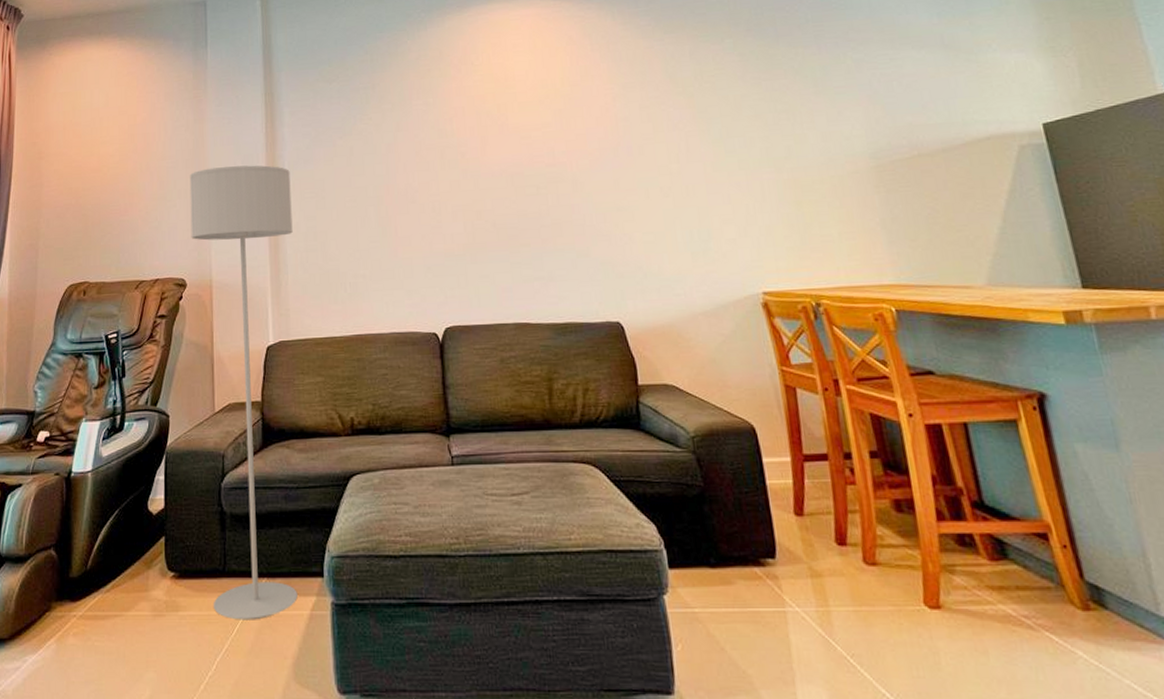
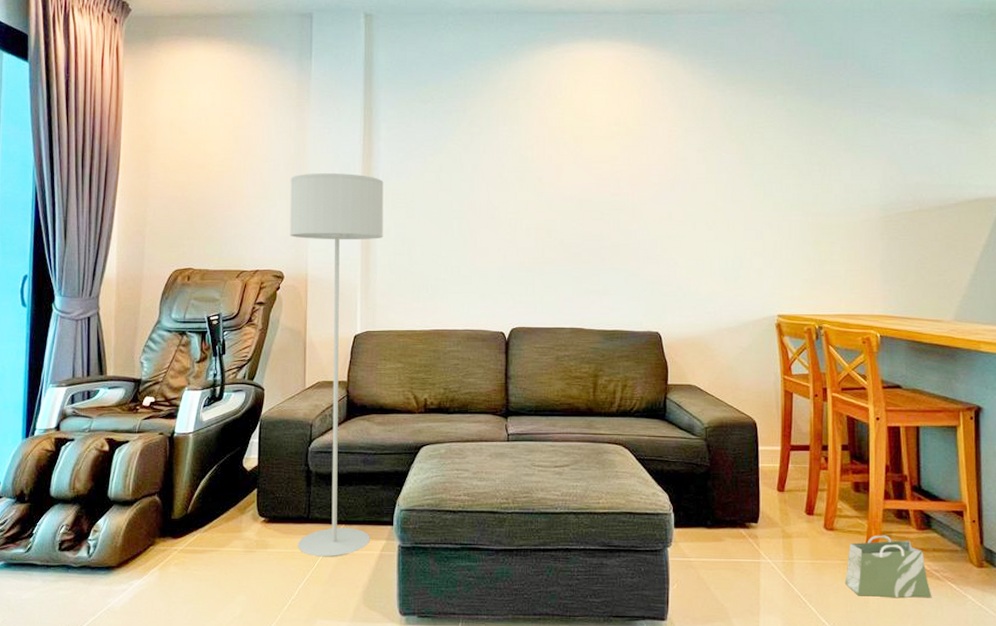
grocery bag: none [900,569,1027,657] -> present [845,535,932,598]

